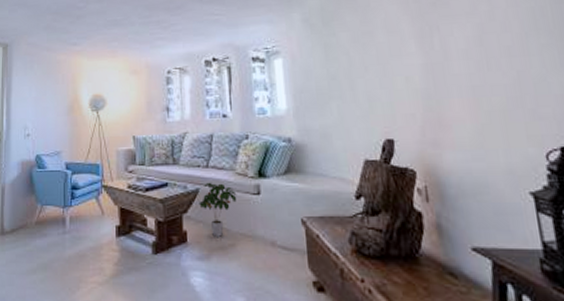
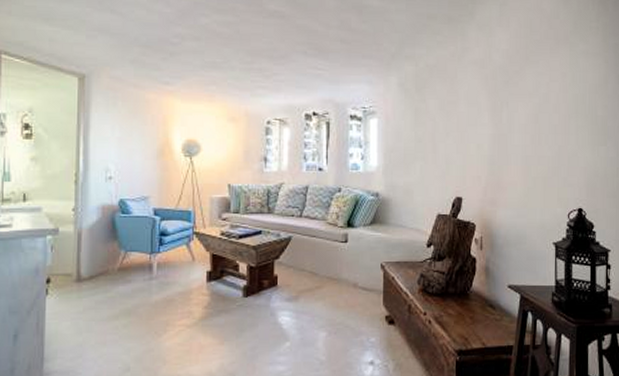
potted plant: present [199,182,237,237] -> none [290,230,327,280]

